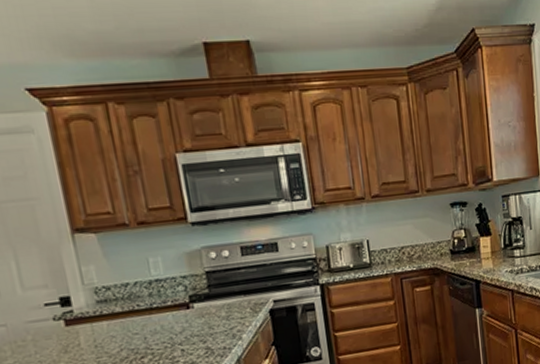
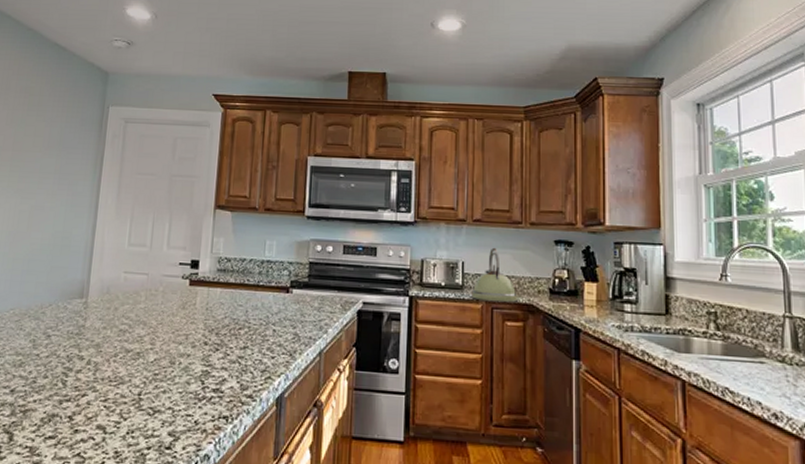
kettle: none [380,220,423,275] -> present [471,247,518,303]

